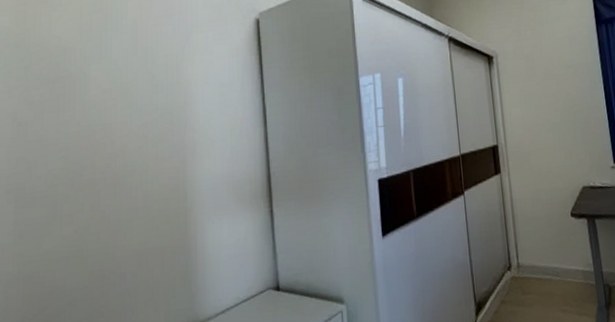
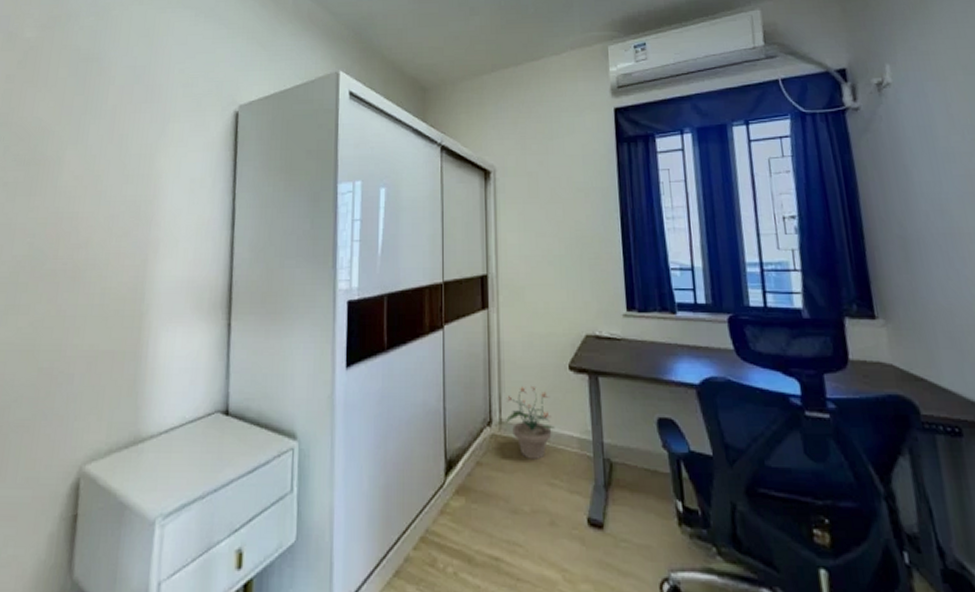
potted plant: none [522,234,563,293] -> present [506,387,555,459]

